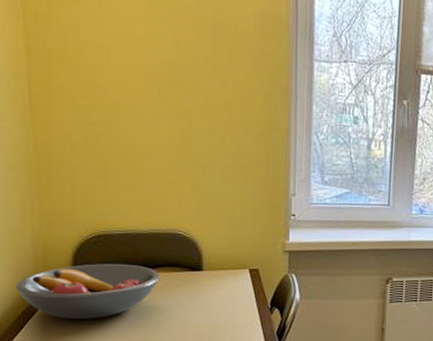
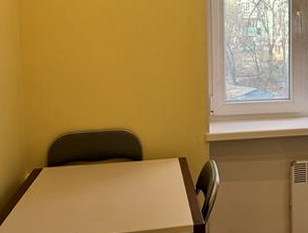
fruit bowl: present [15,264,161,320] -> none [7,158,111,203]

